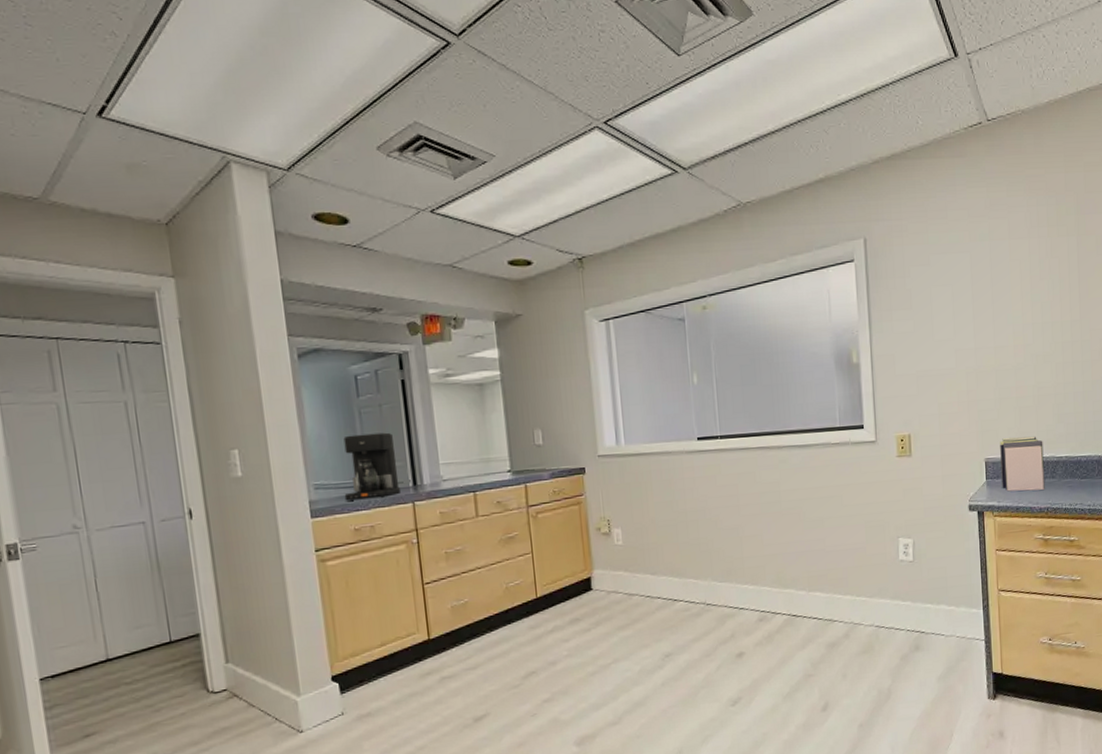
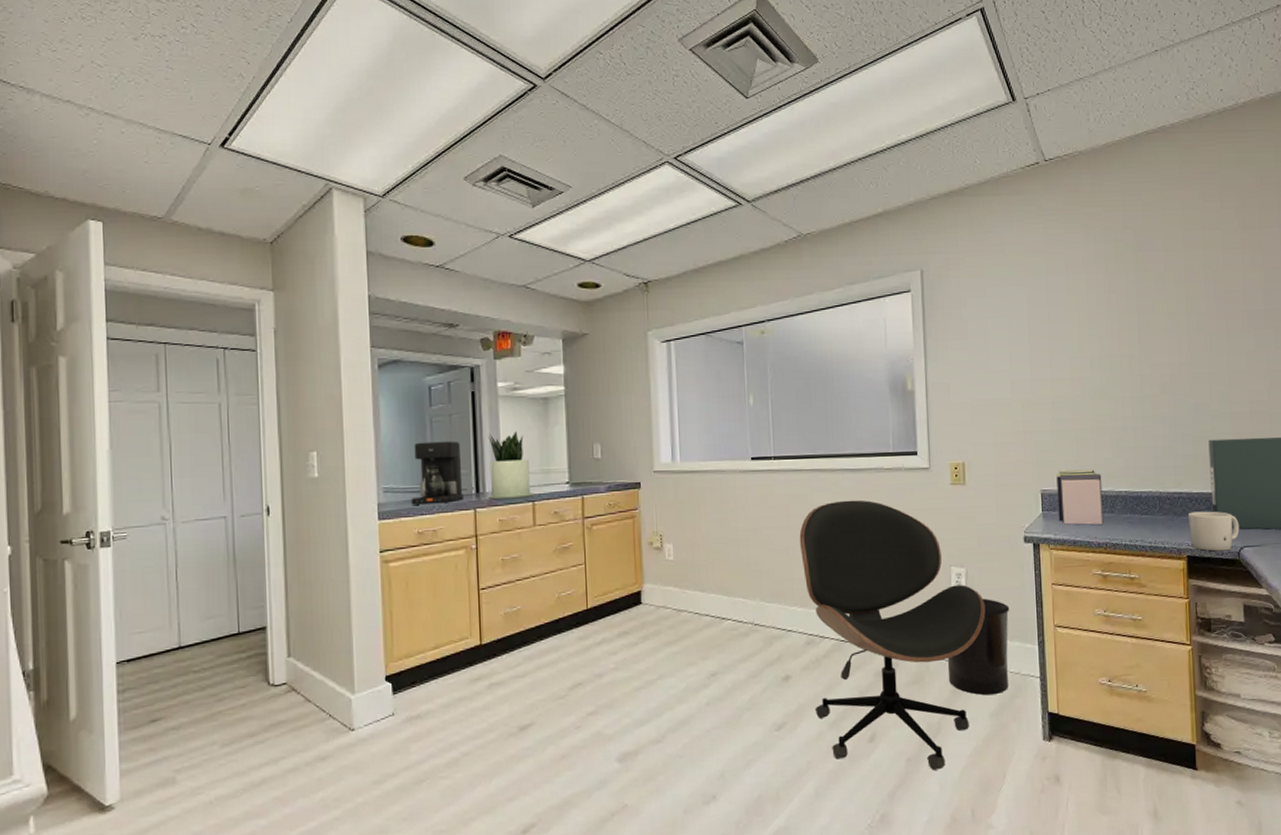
planter: none [422,420,475,493] -> present [488,431,534,501]
office chair: none [748,476,933,734] -> present [799,500,986,770]
waste bin: none [896,567,956,660] -> present [947,598,1010,696]

